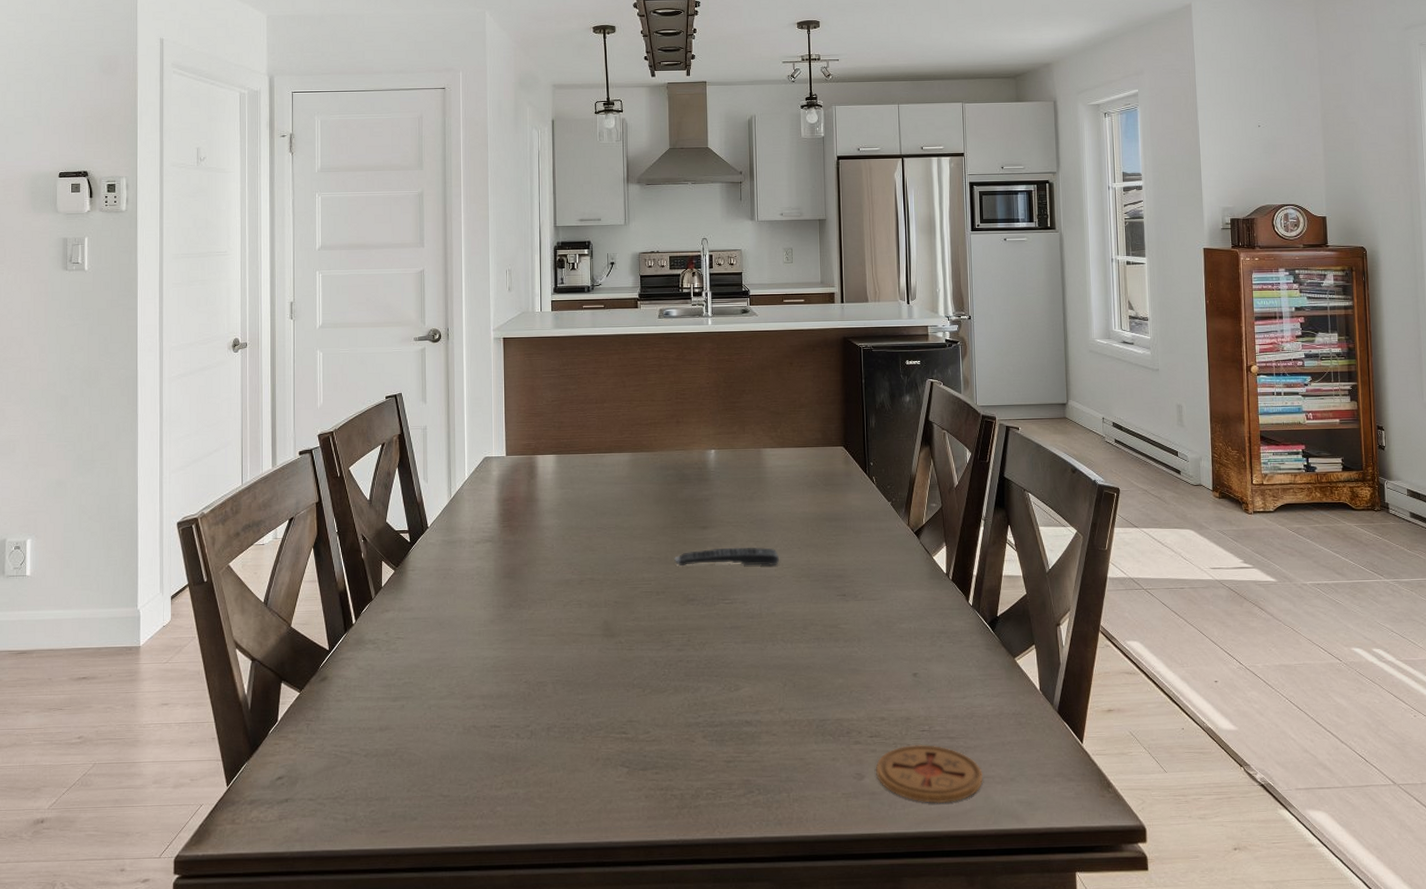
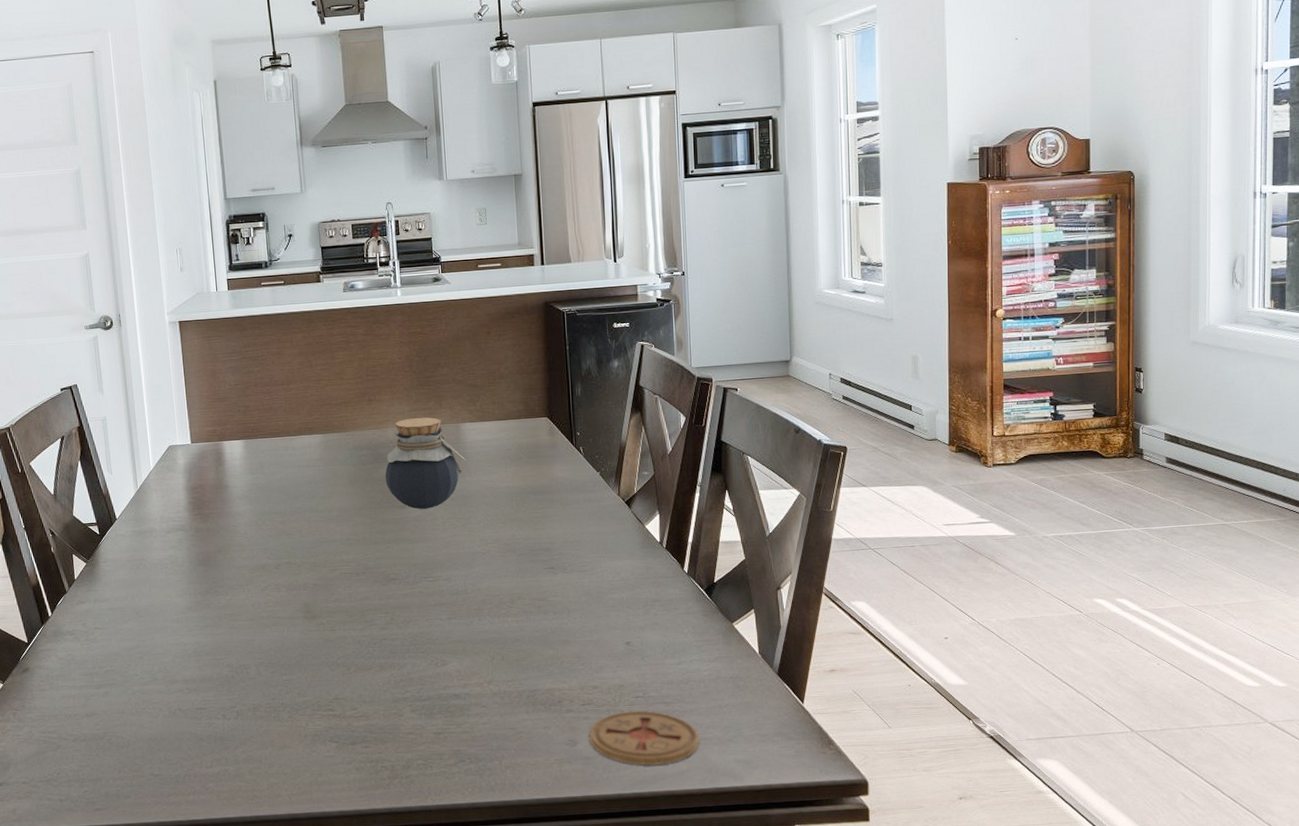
remote control: present [674,547,779,566] -> none [373,523,483,546]
jar: none [688,440,766,531] -> present [385,417,466,509]

